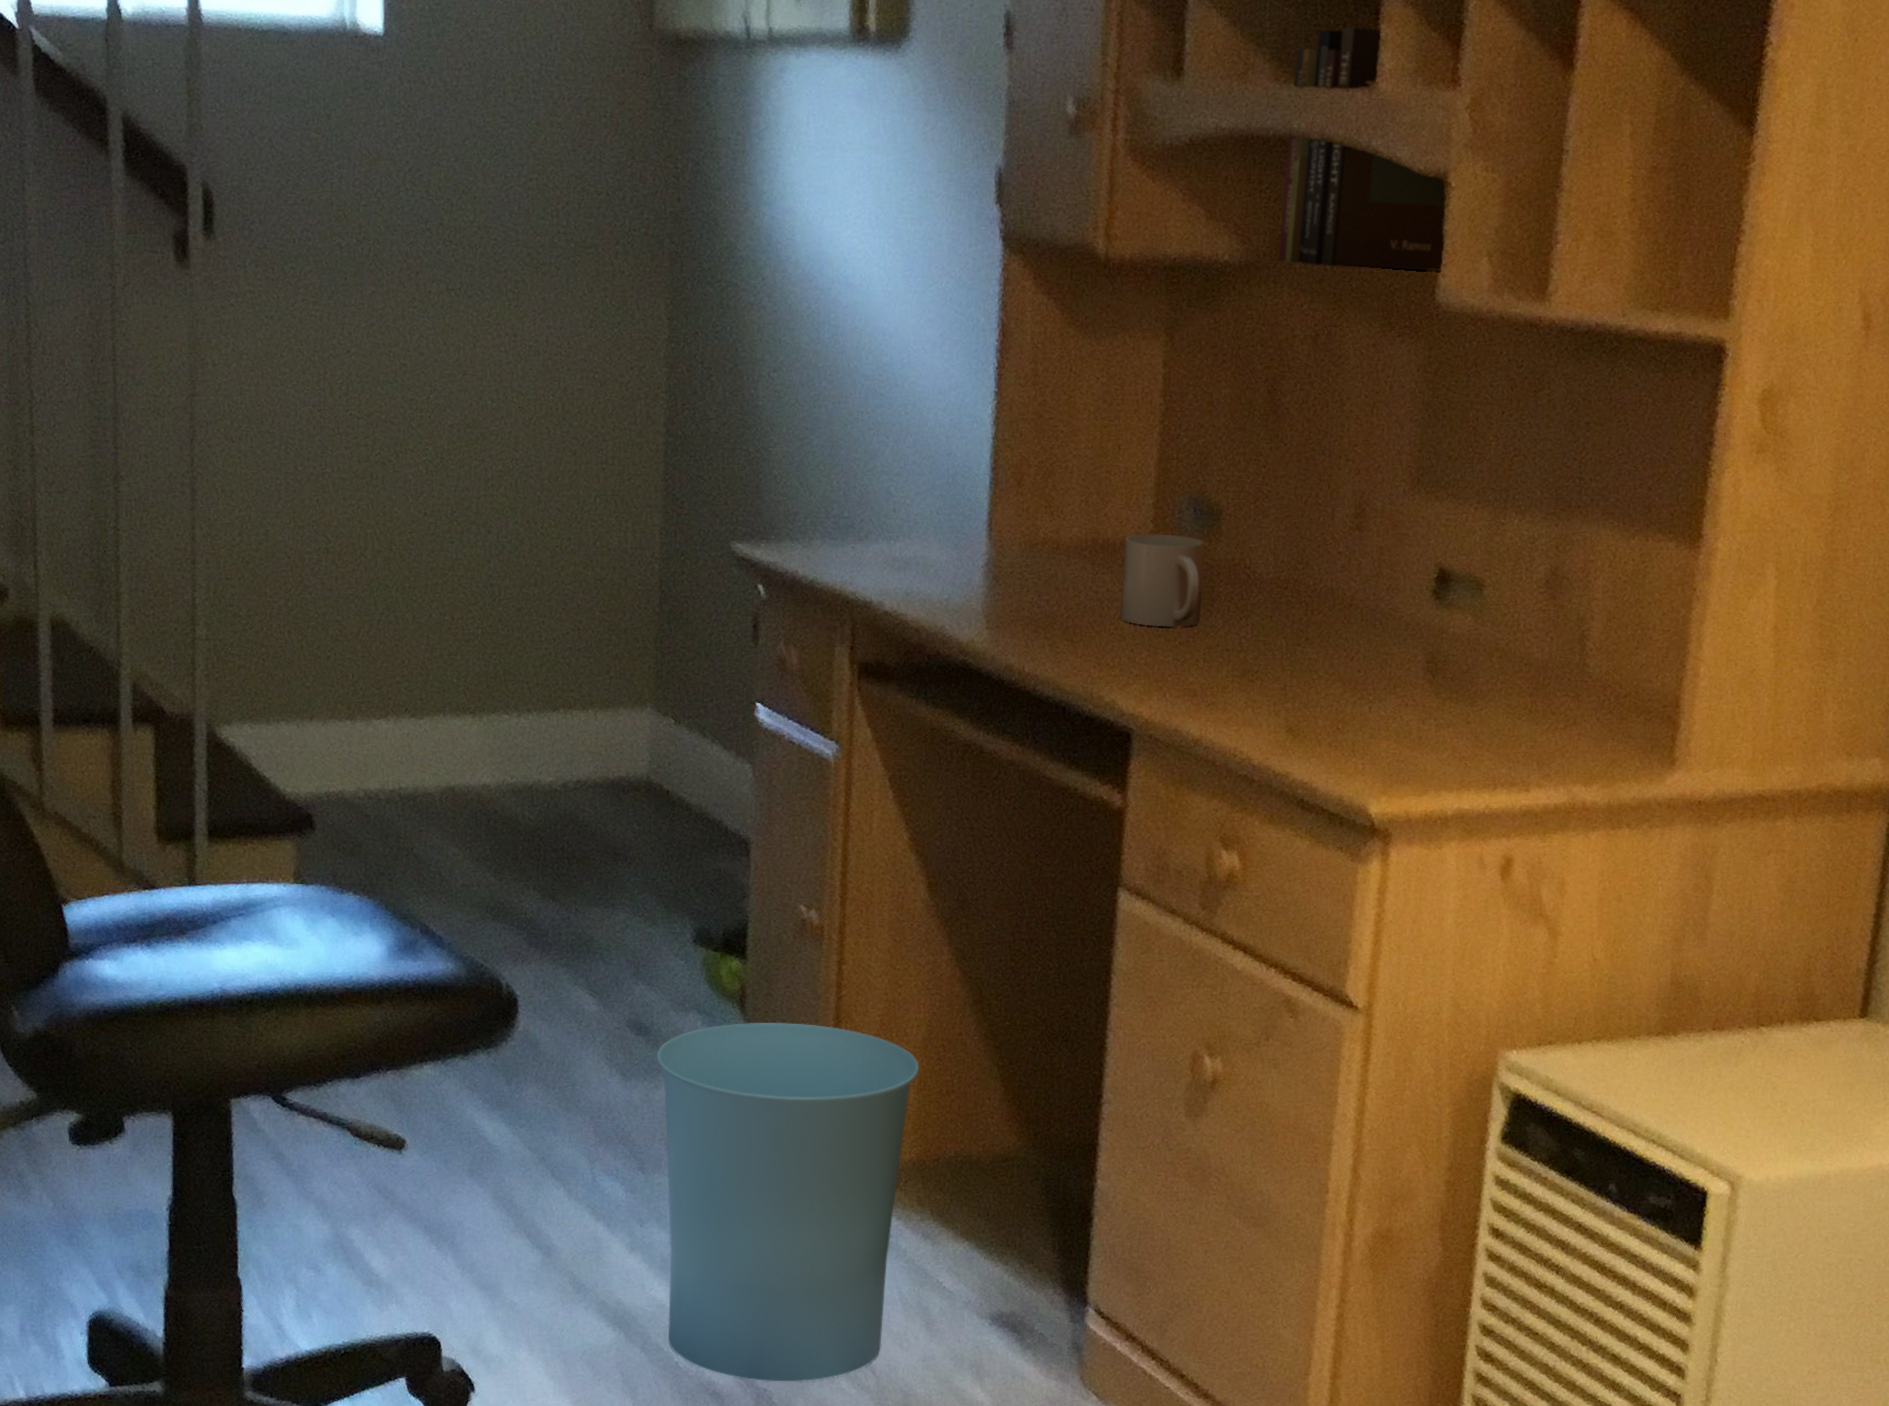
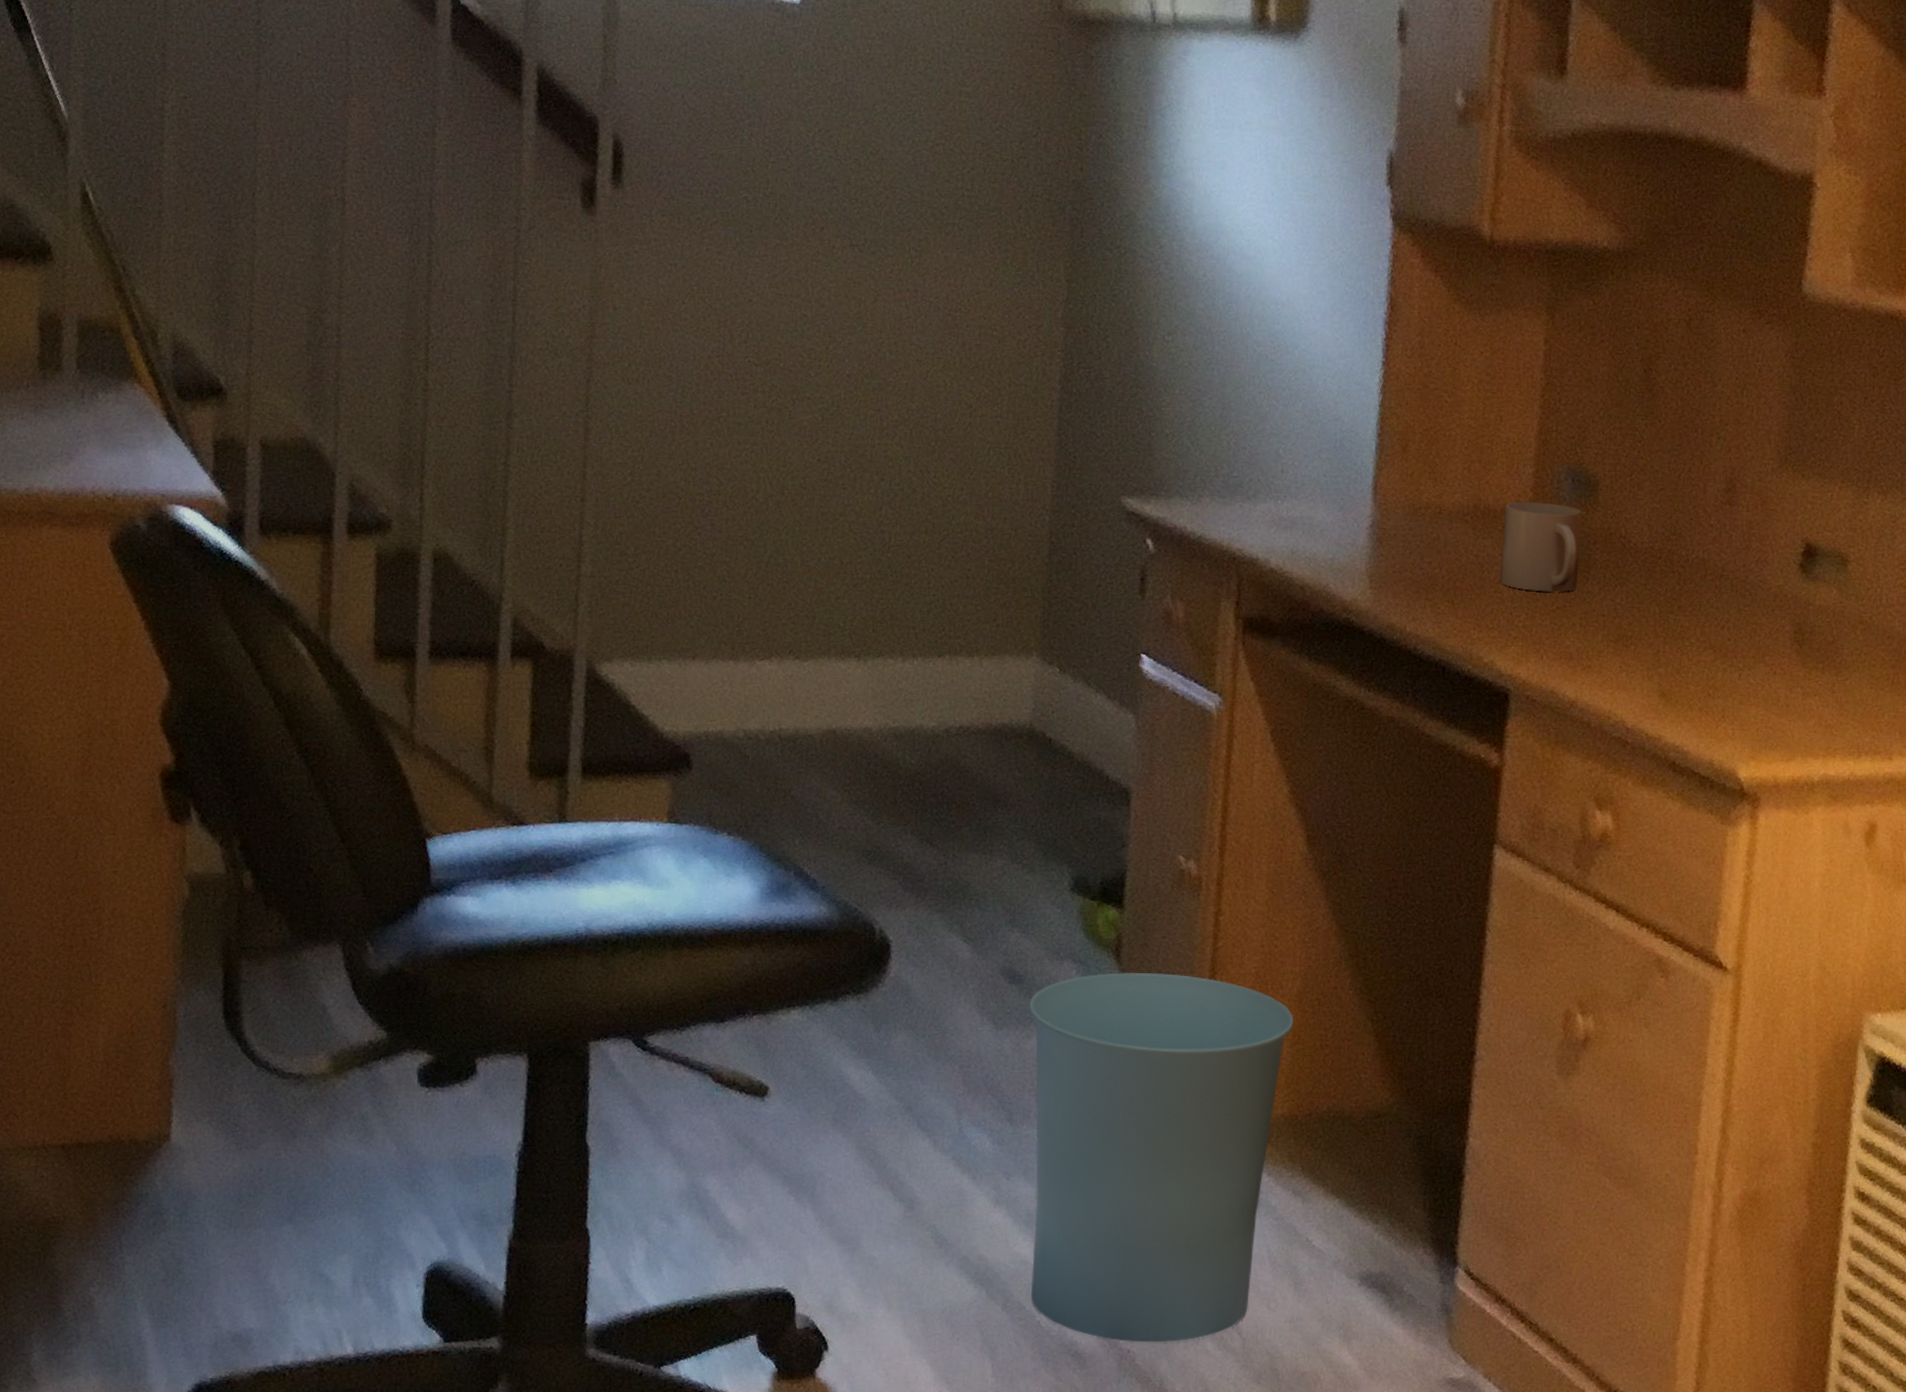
books: present [1278,27,1446,271] -> none [1654,37,1812,264]

